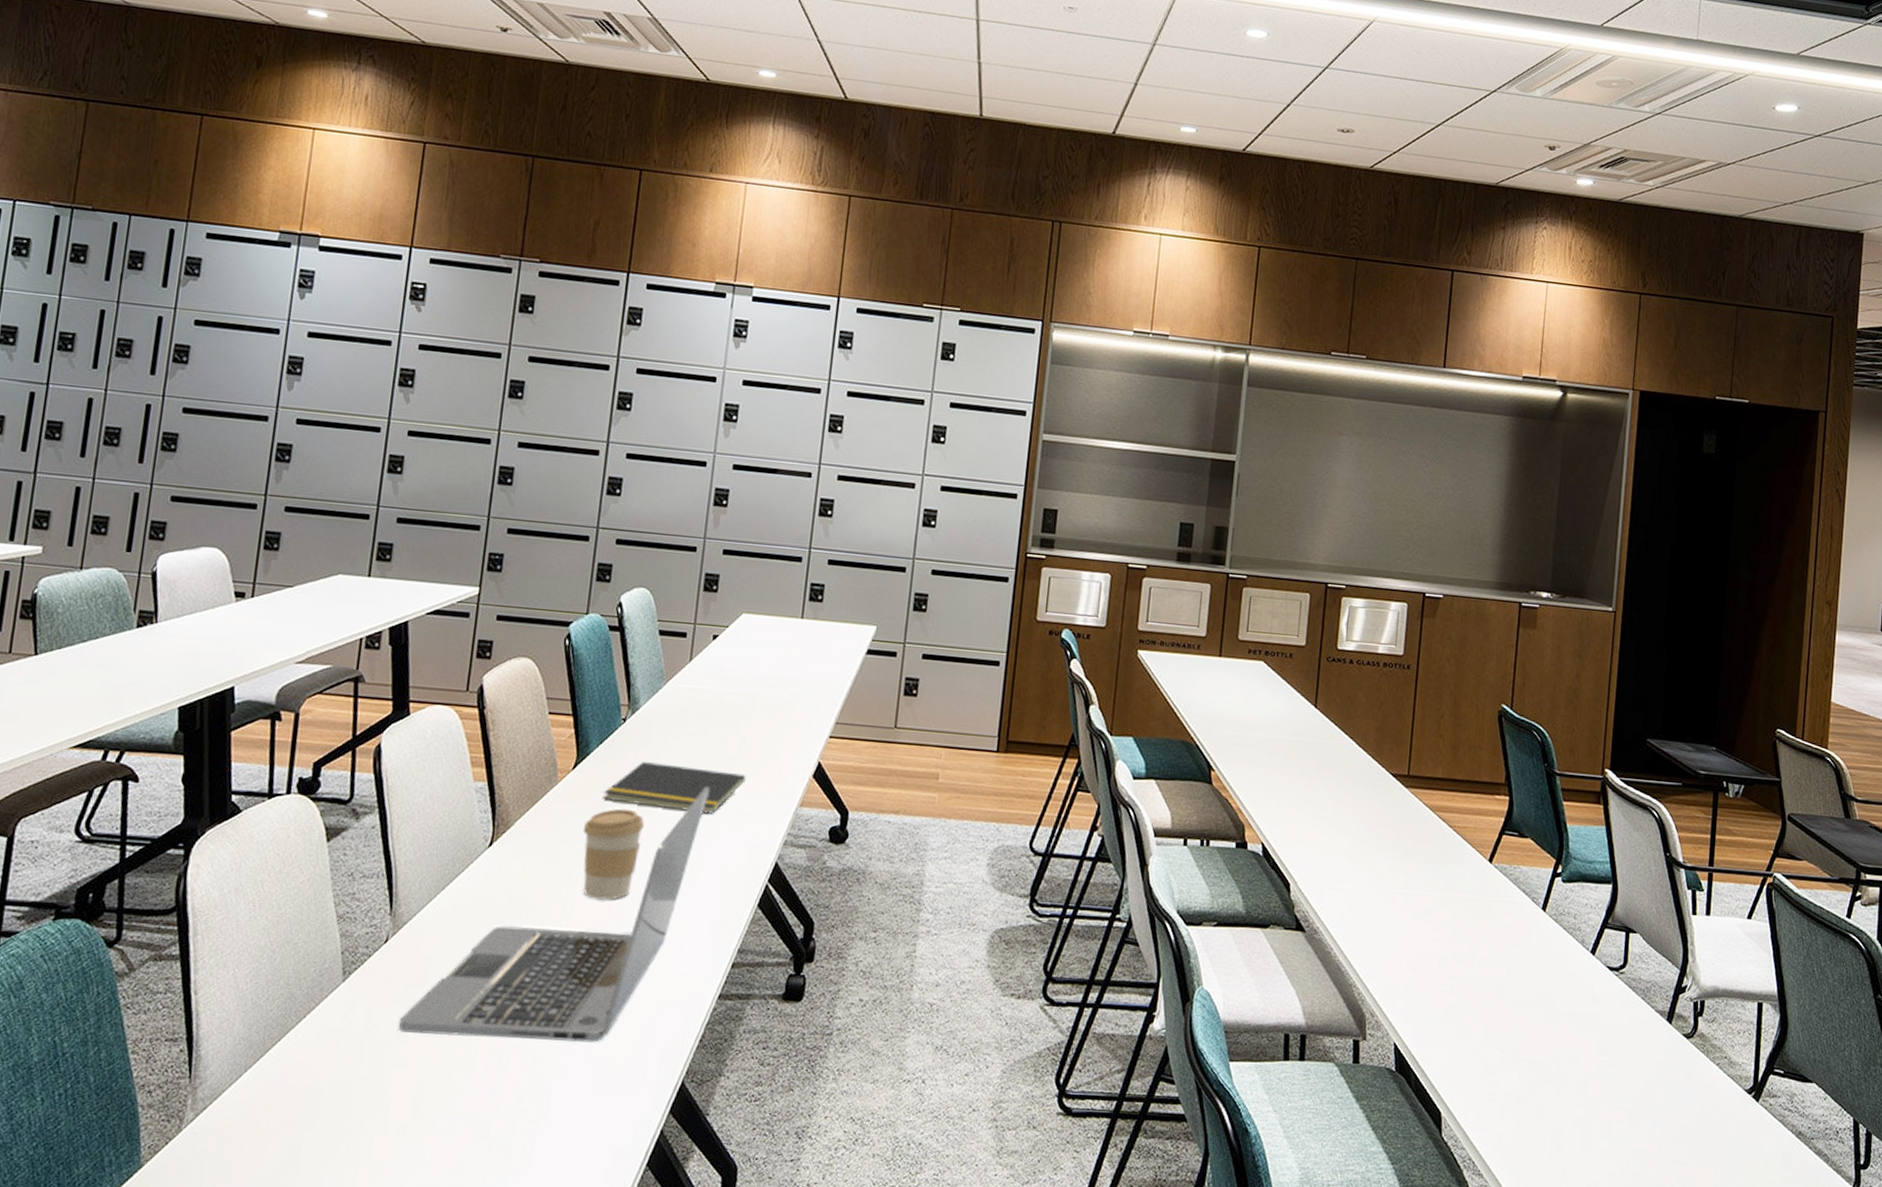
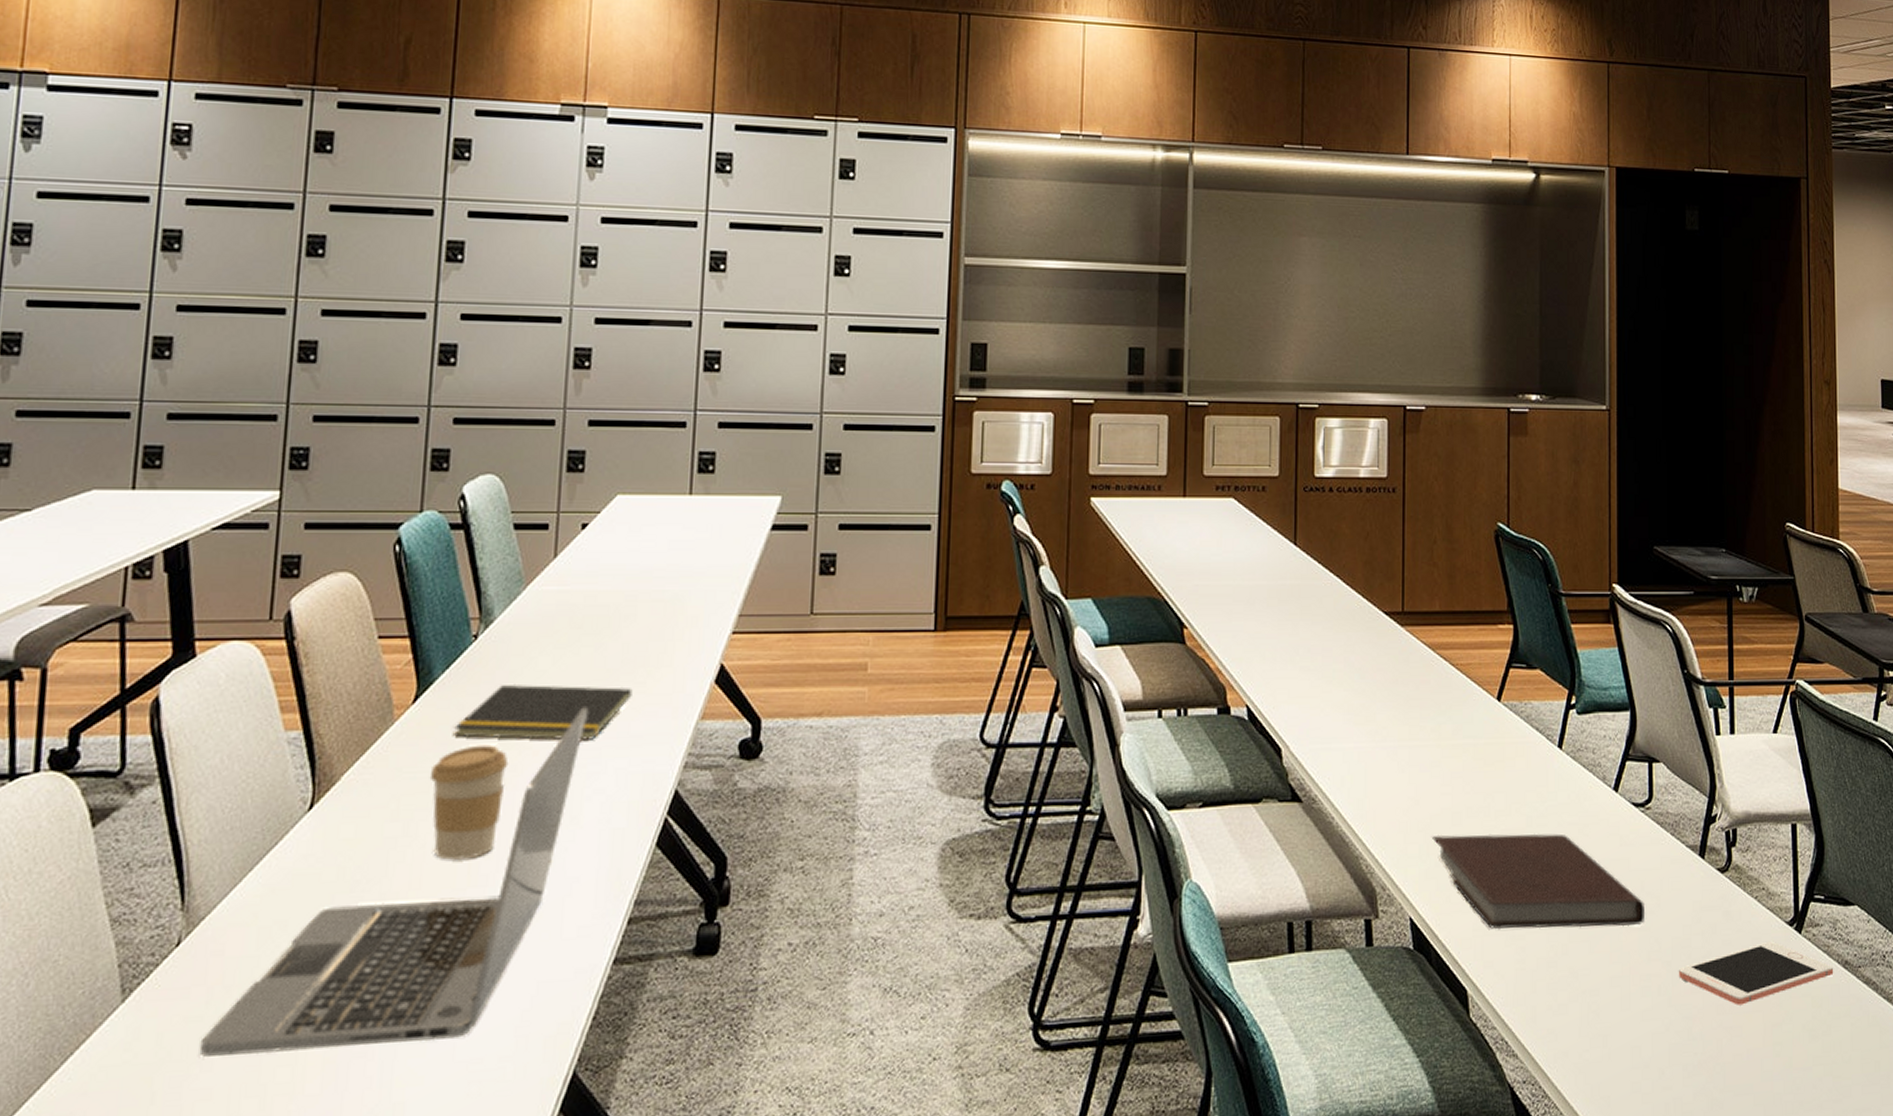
notebook: none [1420,974,1611,1075] -> present [1432,833,1644,930]
cell phone: none [1639,1104,1787,1158] -> present [1679,941,1834,1005]

